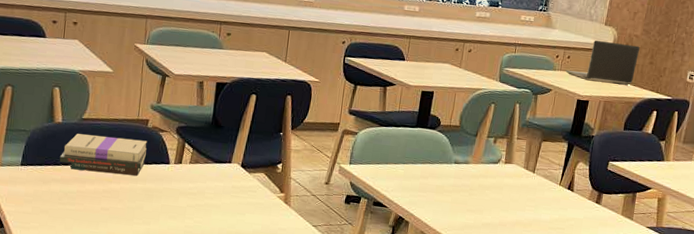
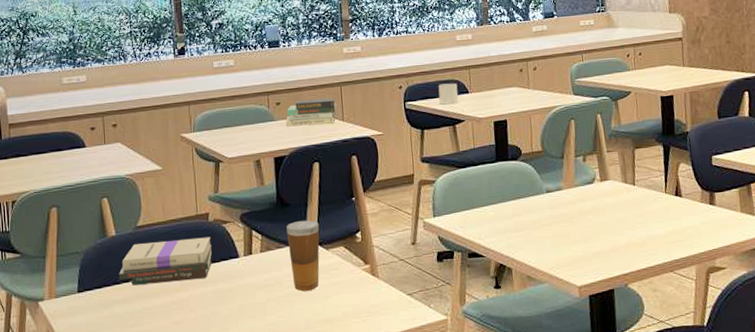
beverage cup: none [214,143,246,206] -> present [286,220,320,291]
books: none [233,34,283,62] -> present [286,98,337,127]
mug: none [376,47,396,68] -> present [438,83,459,105]
laptop computer: present [565,40,640,85] -> none [640,27,714,75]

